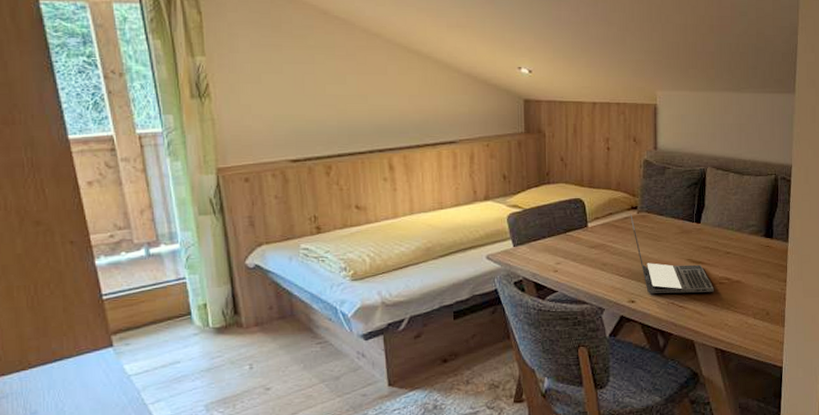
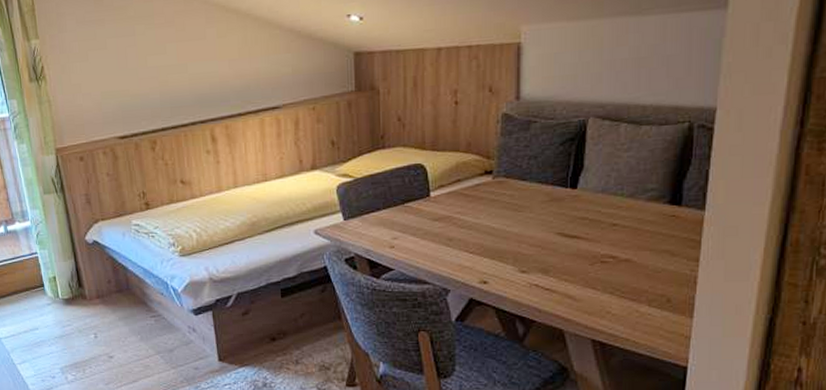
laptop: present [630,213,714,294] -> none [483,179,593,274]

